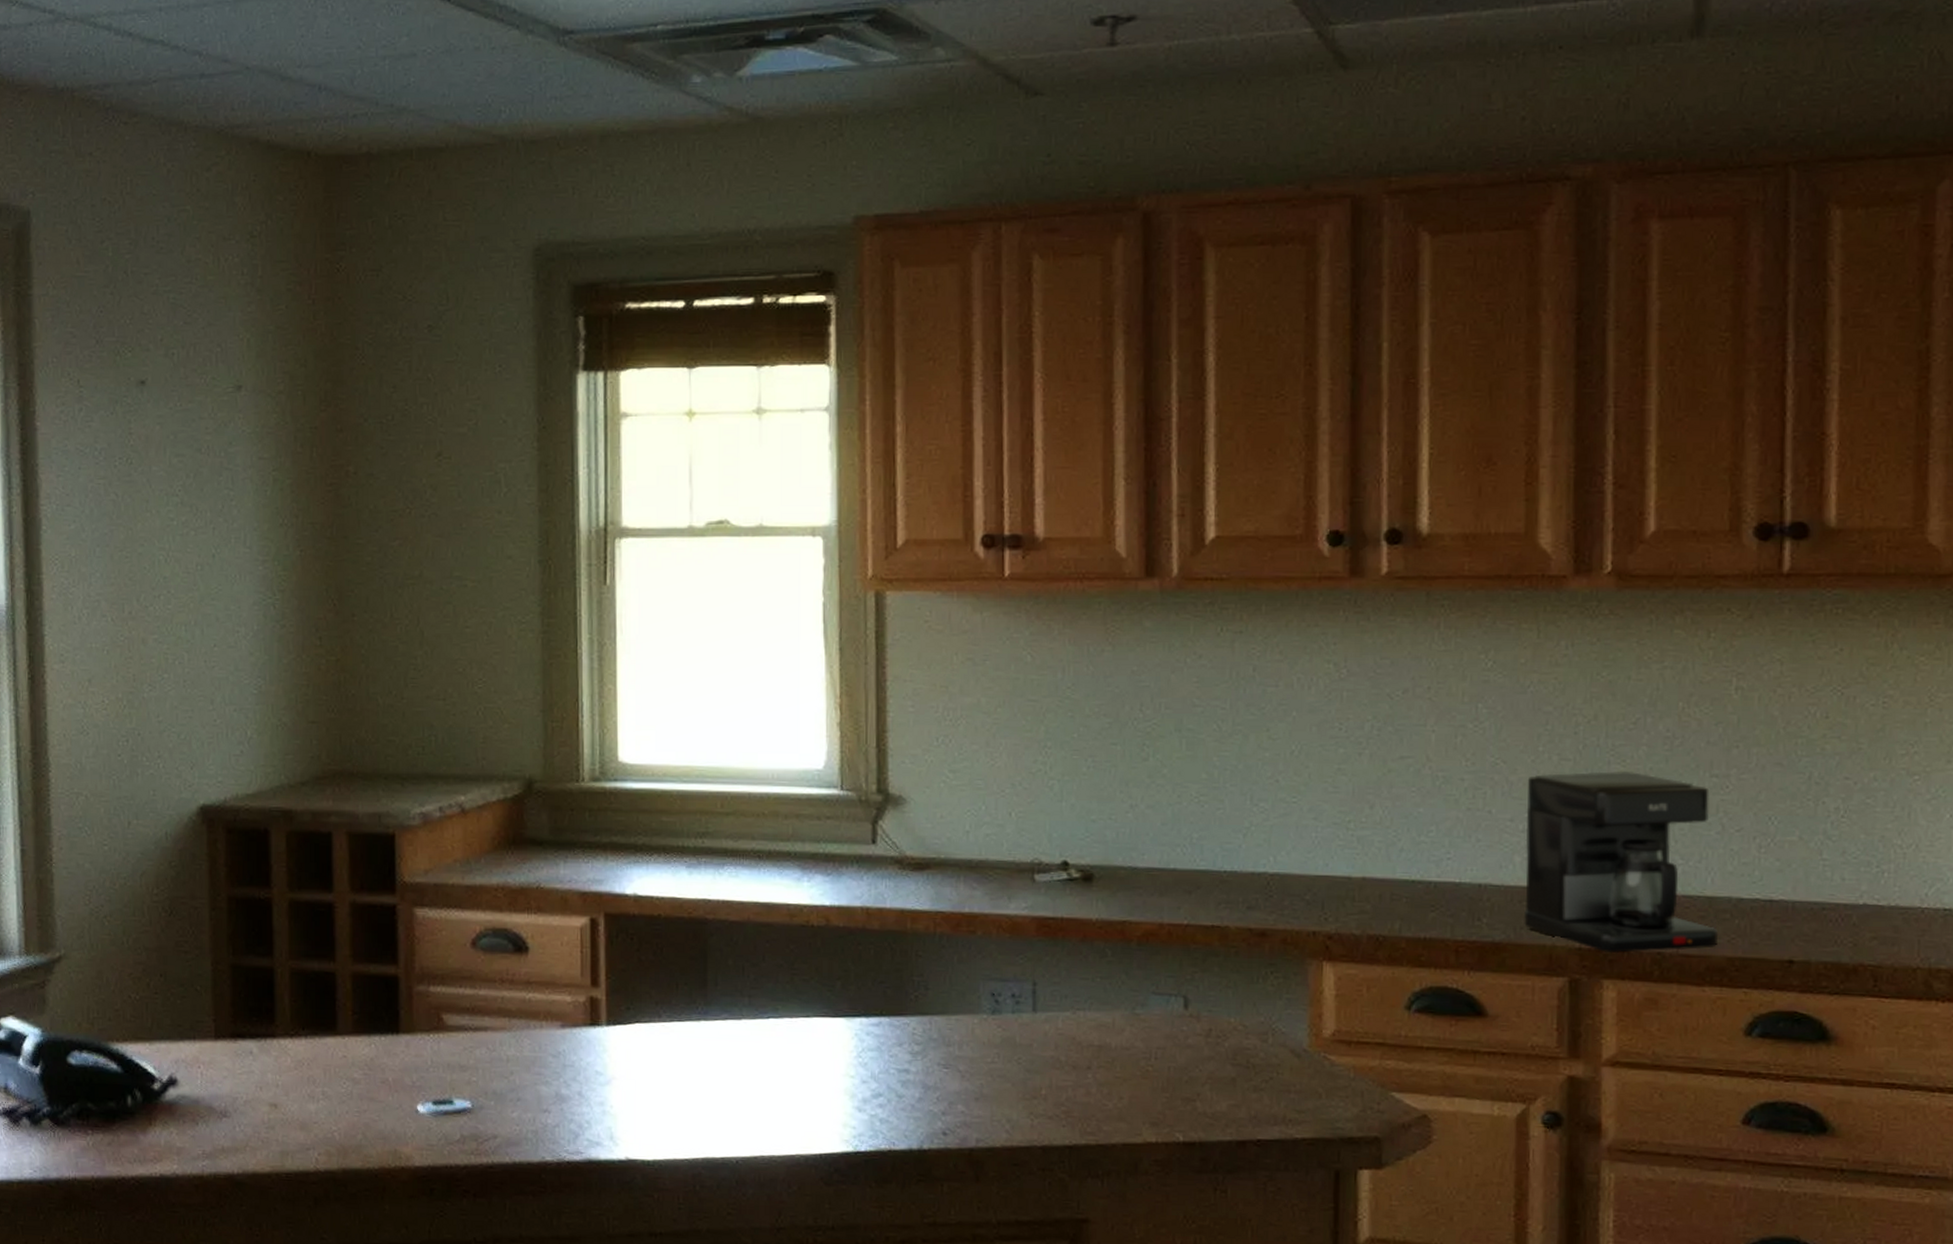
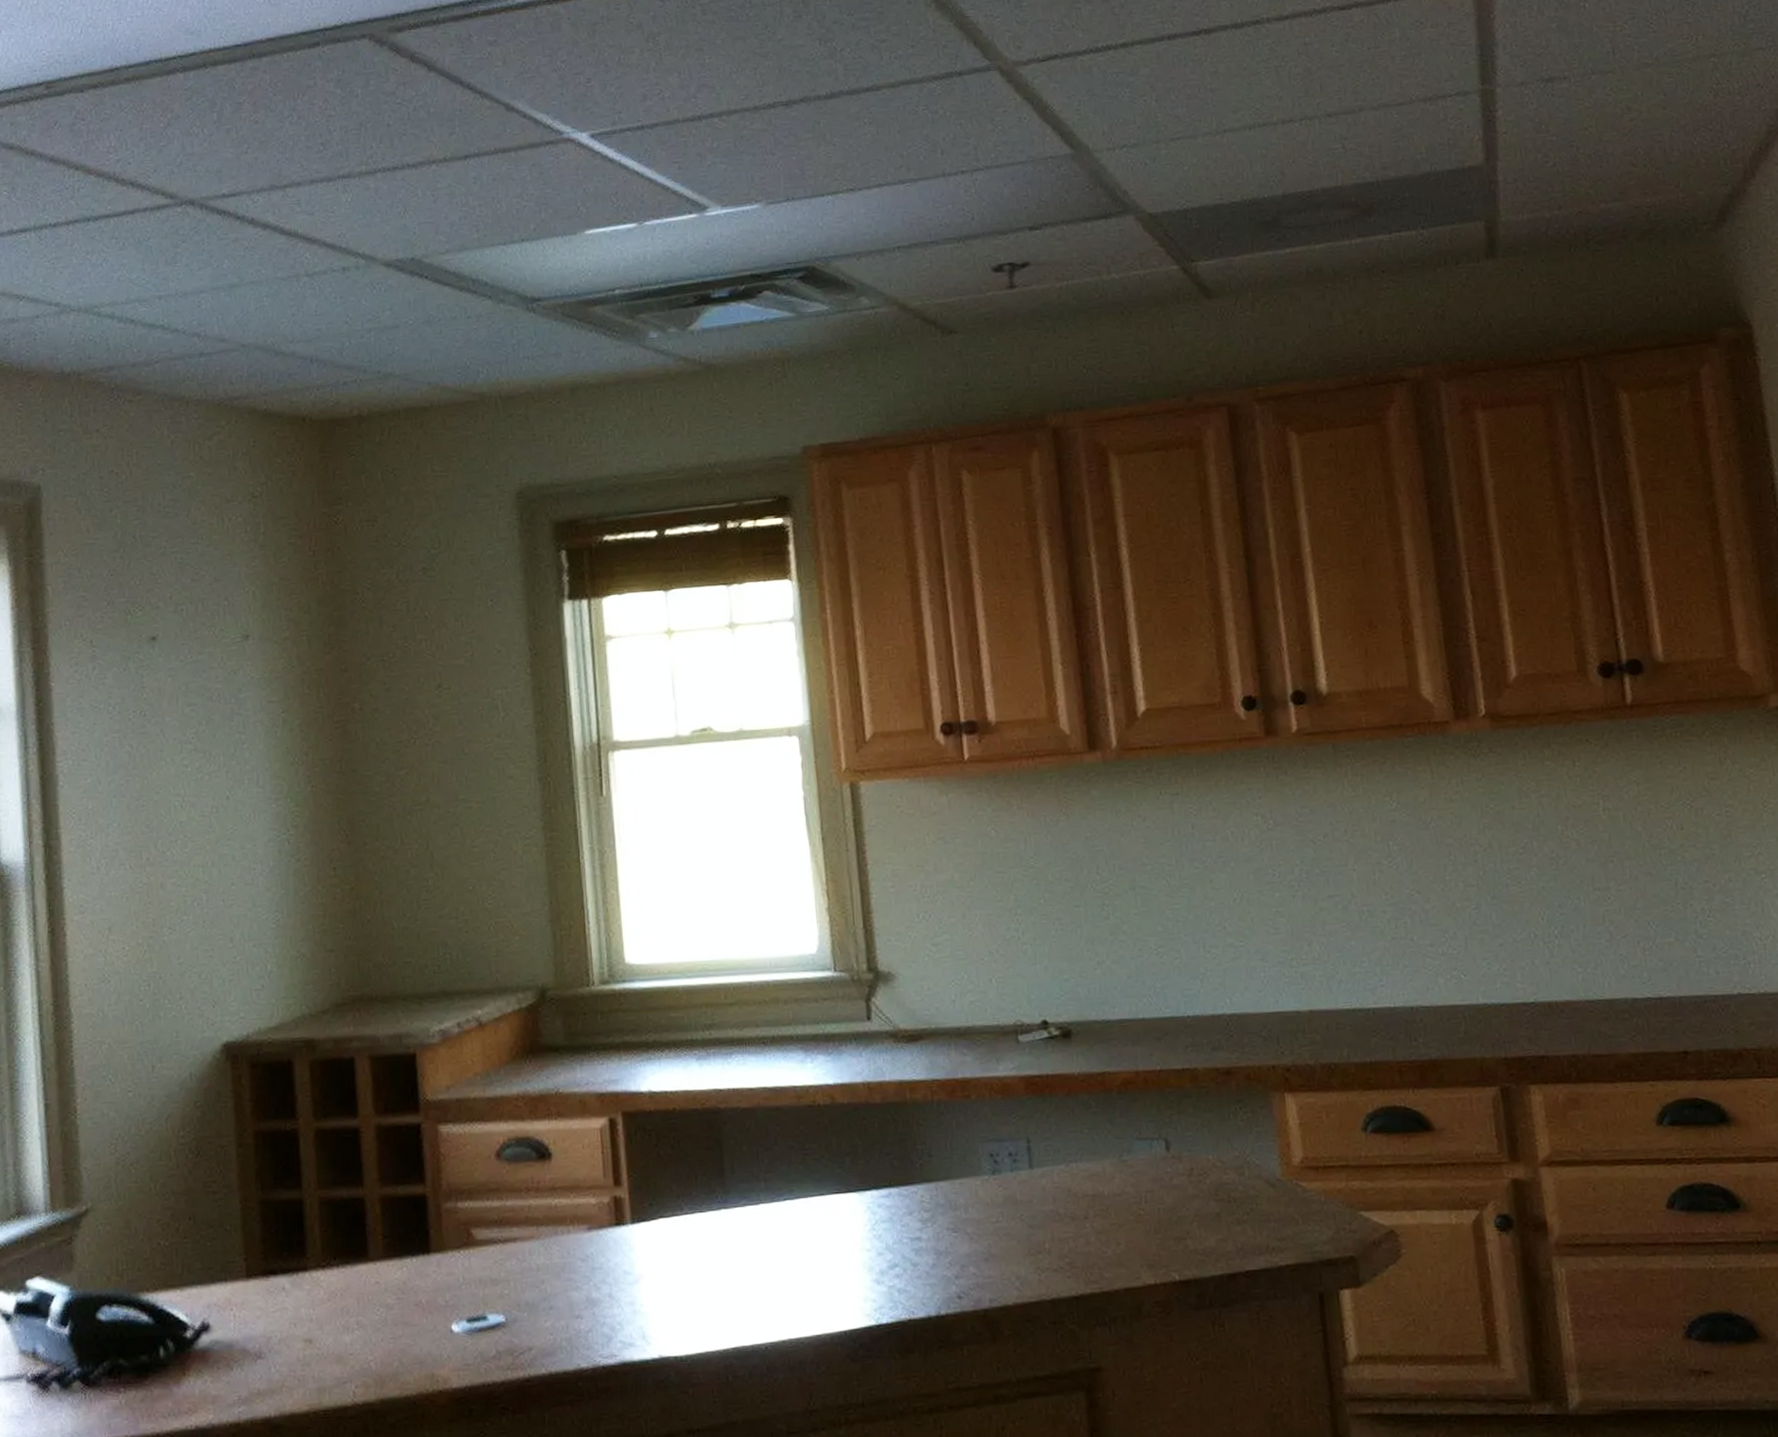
coffee maker: present [1524,770,1719,954] -> none [1440,891,1622,1061]

